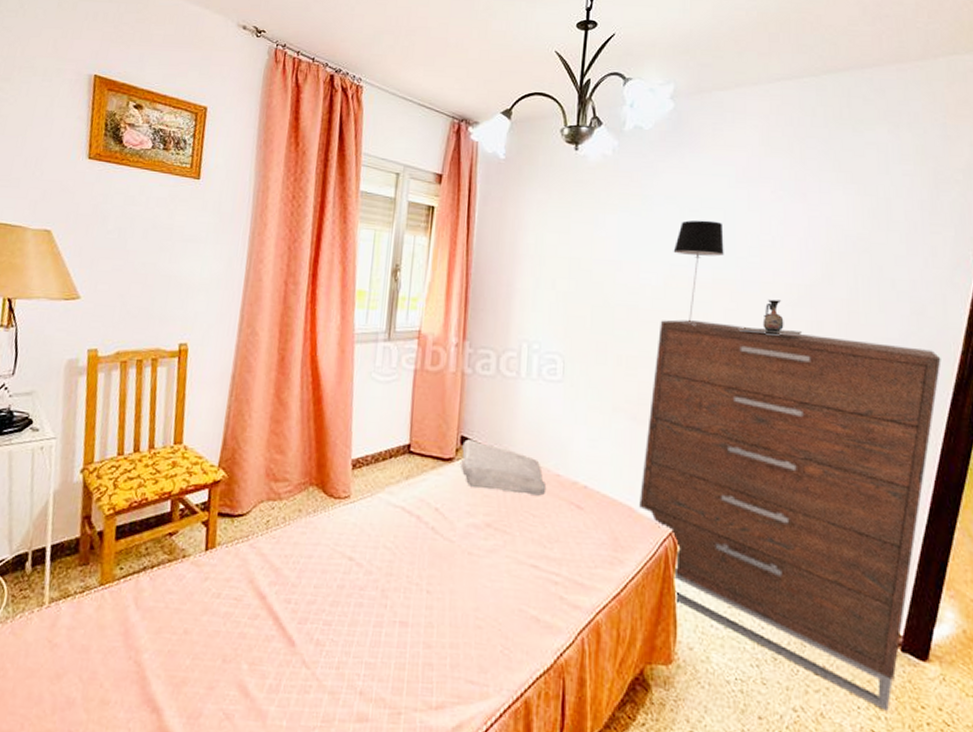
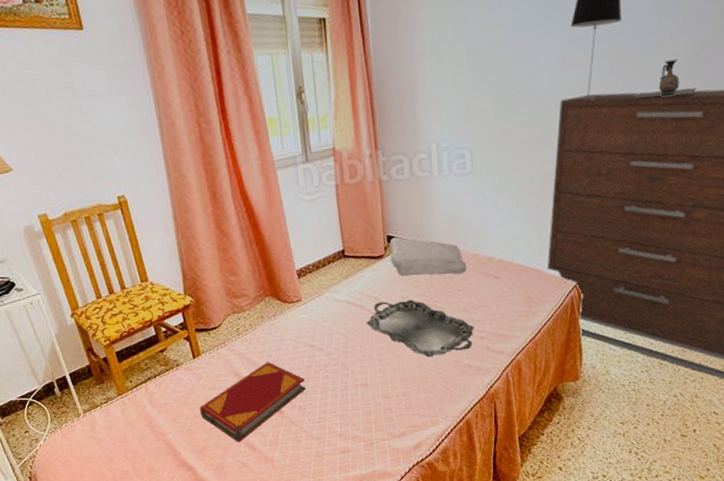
hardback book: none [192,571,332,681] -> present [200,362,306,443]
serving tray: none [421,515,548,599] -> present [367,299,474,357]

